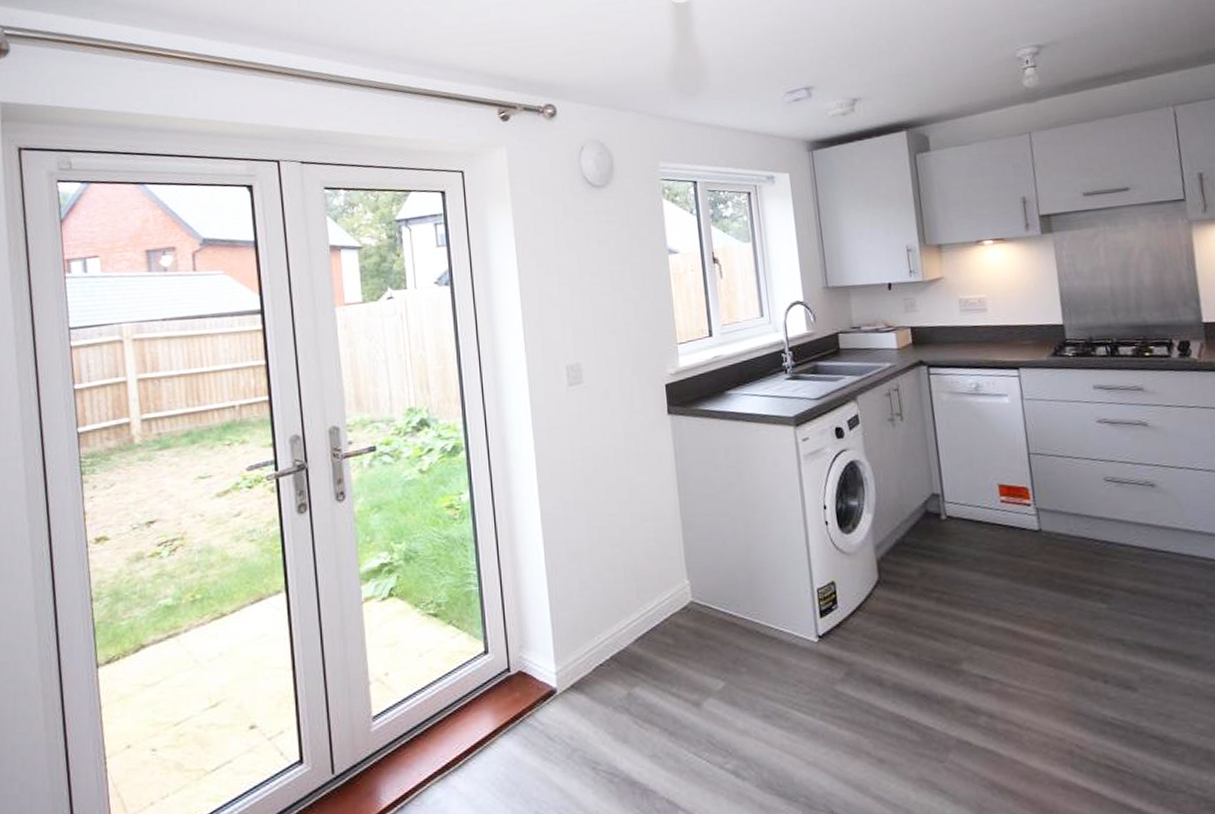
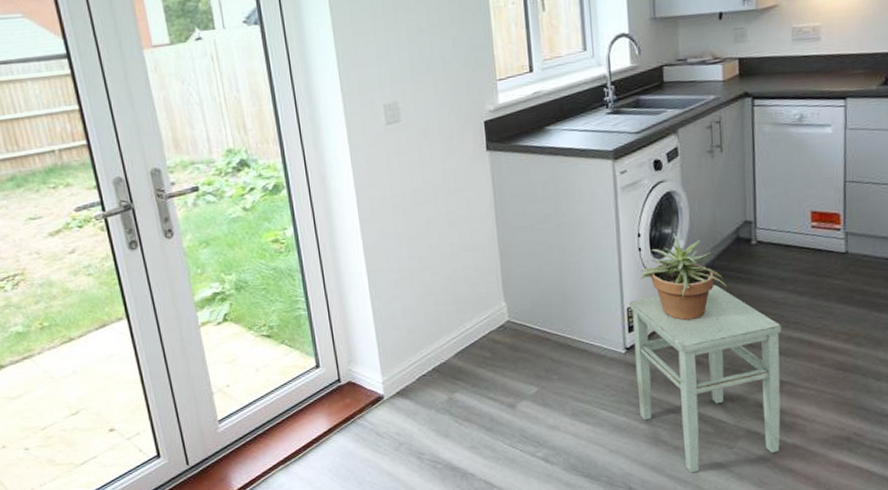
stool: none [819,563,996,794] -> present [629,284,782,473]
potted plant: none [828,505,920,605] -> present [640,233,726,321]

